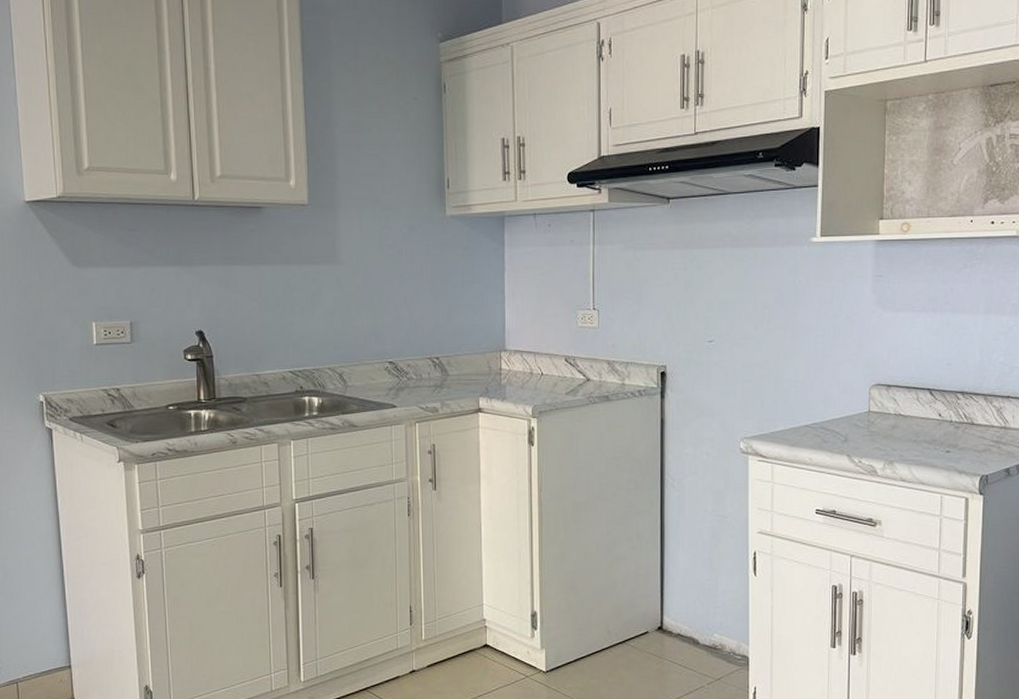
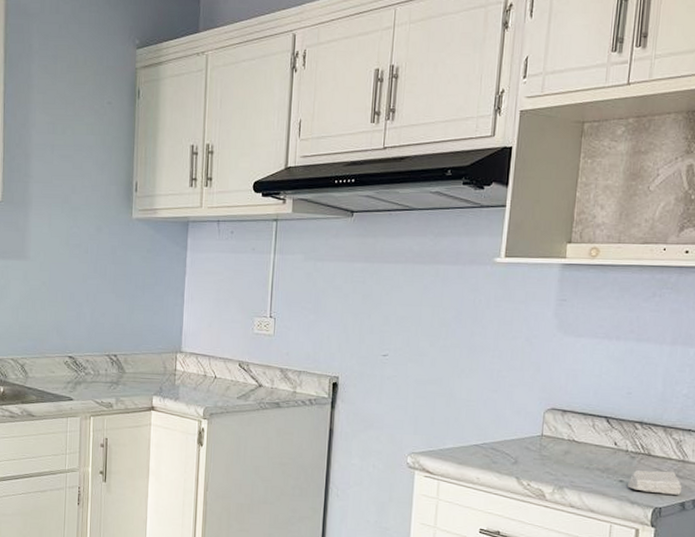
soap bar: none [955,438,1006,462] -> present [628,470,683,495]

